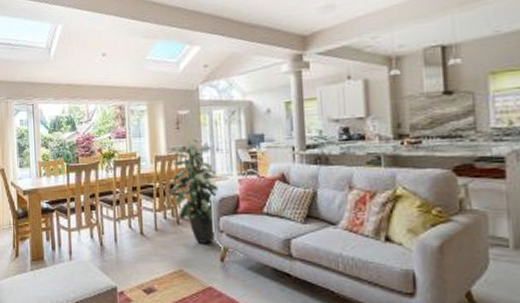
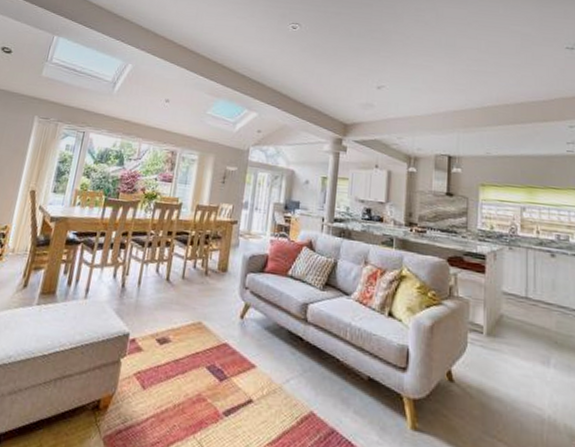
indoor plant: present [167,138,219,243] -> none [203,195,252,298]

